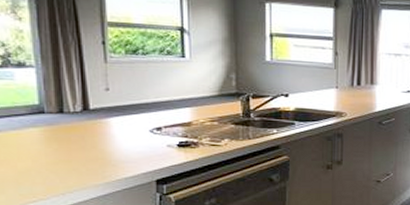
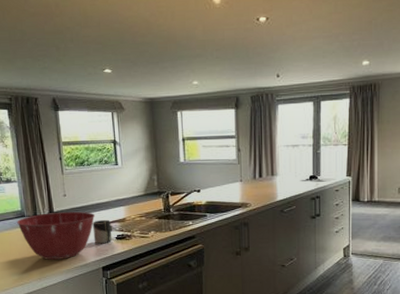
mixing bowl: none [31,110,150,170] -> present [17,211,95,260]
cup: none [146,122,174,152] -> present [93,219,113,244]

